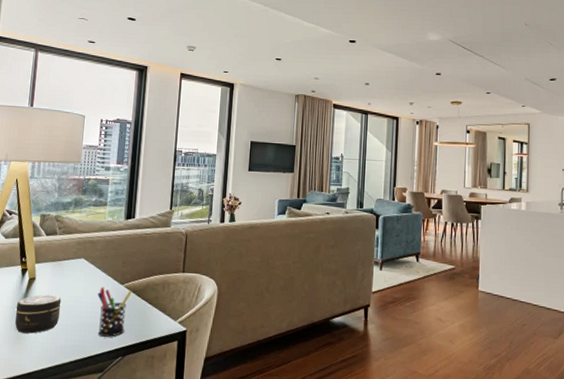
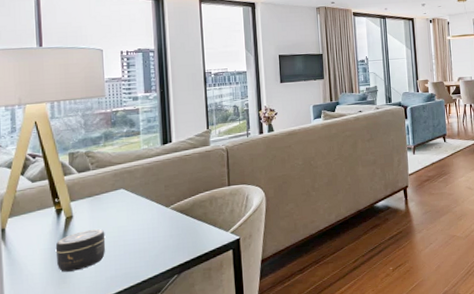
pen holder: present [97,287,132,337] -> none [143,212,179,260]

